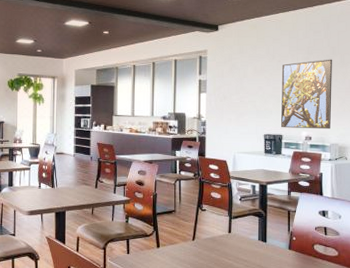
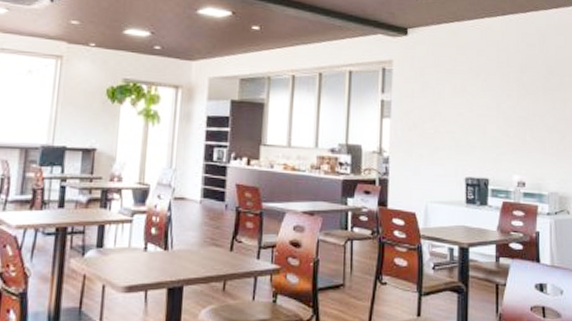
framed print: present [280,59,332,129] -> none [486,80,550,173]

